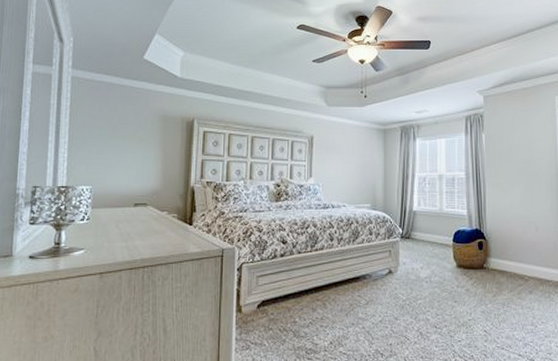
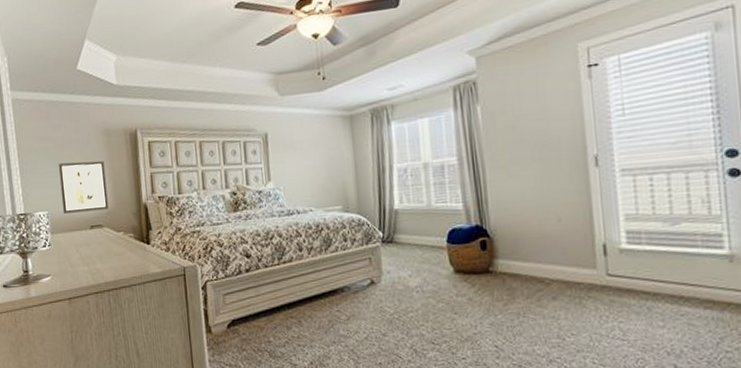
wall art: none [107,141,157,190] -> present [58,160,109,214]

